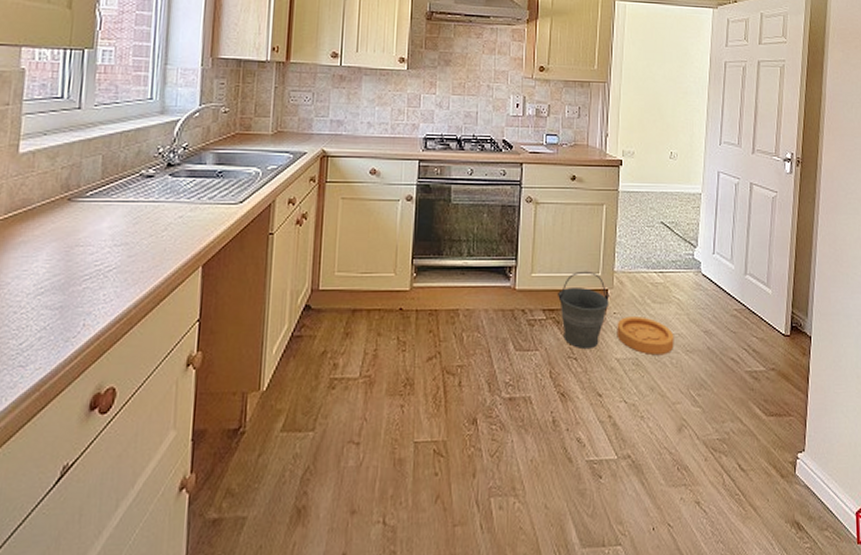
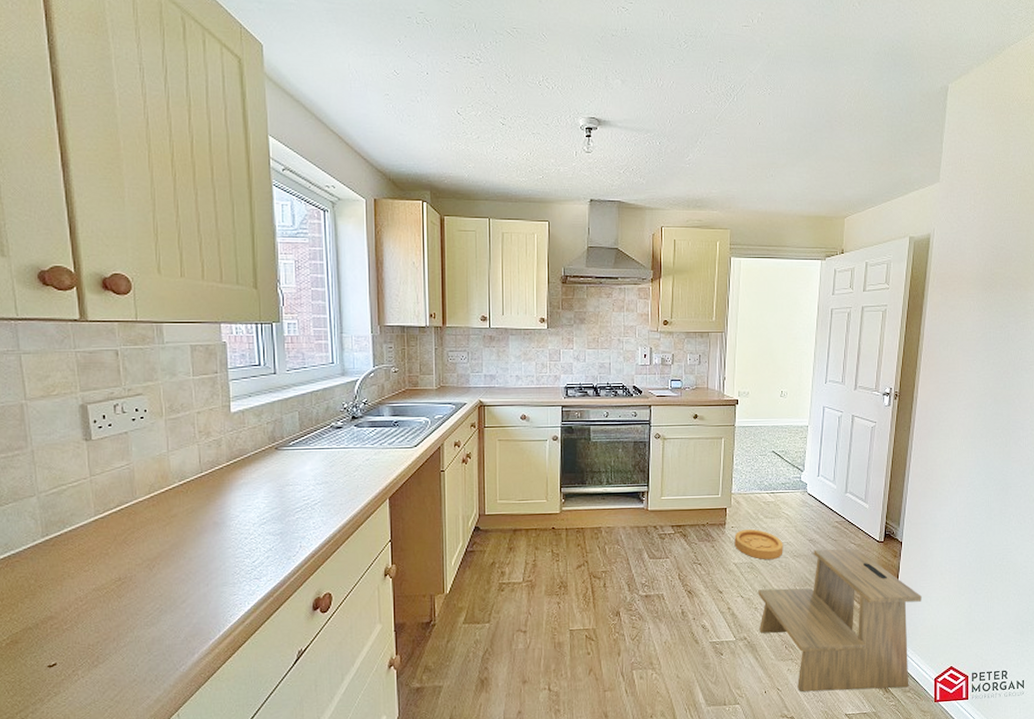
bucket: present [556,271,609,348] -> none [683,493,728,556]
step stool: none [645,343,837,529] -> present [758,549,922,692]

